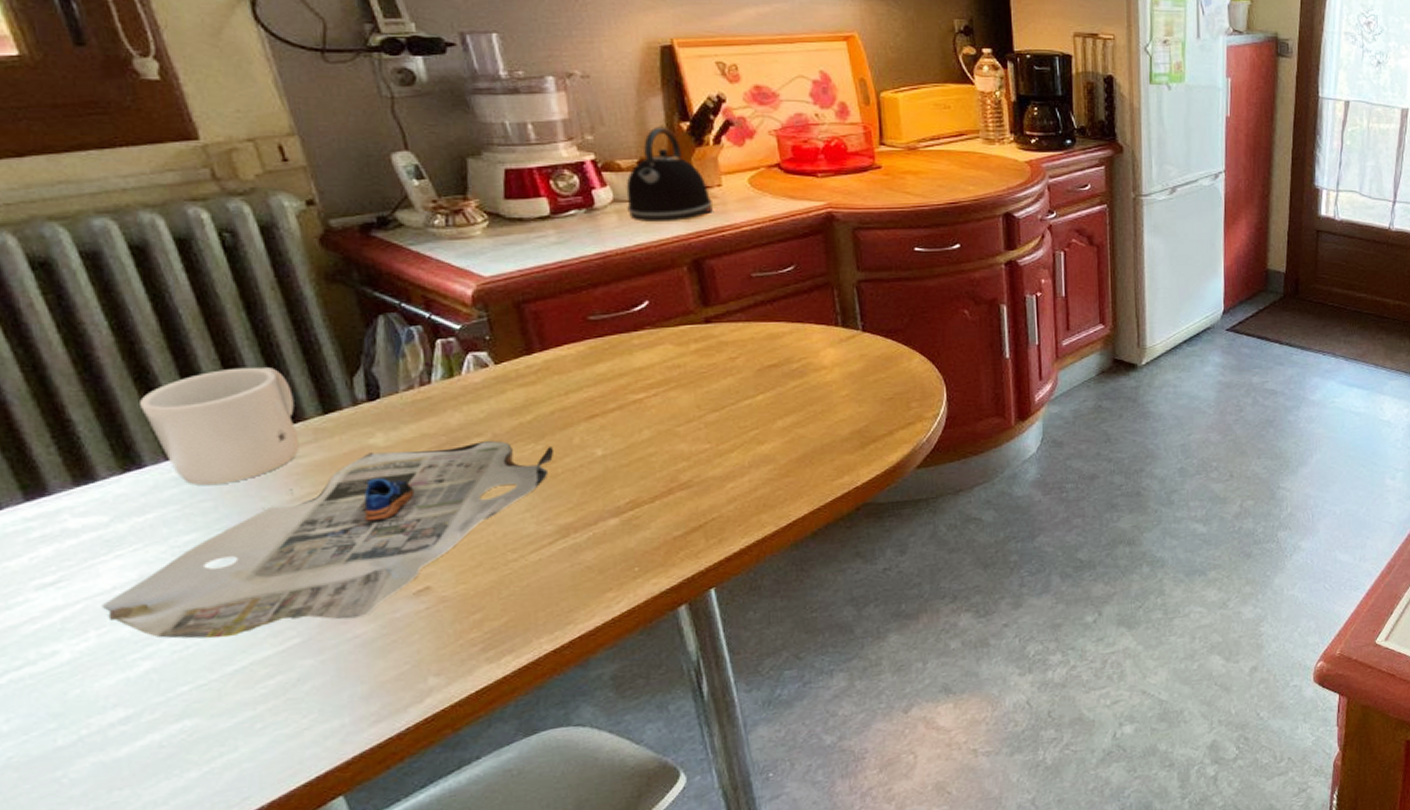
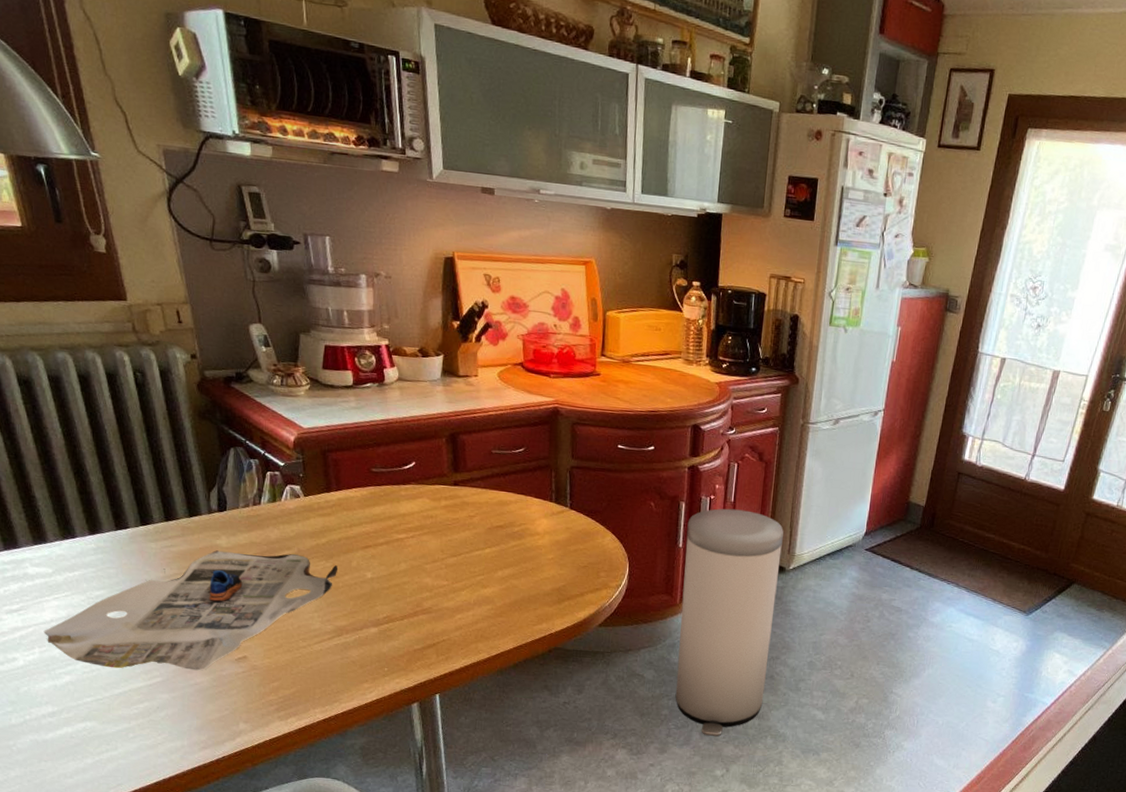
mug: present [138,366,299,486] -> none [76,474,172,558]
kettle: present [626,126,714,223] -> none [407,323,471,402]
pedal bin: none [1012,304,1132,577] -> present [675,508,784,737]

